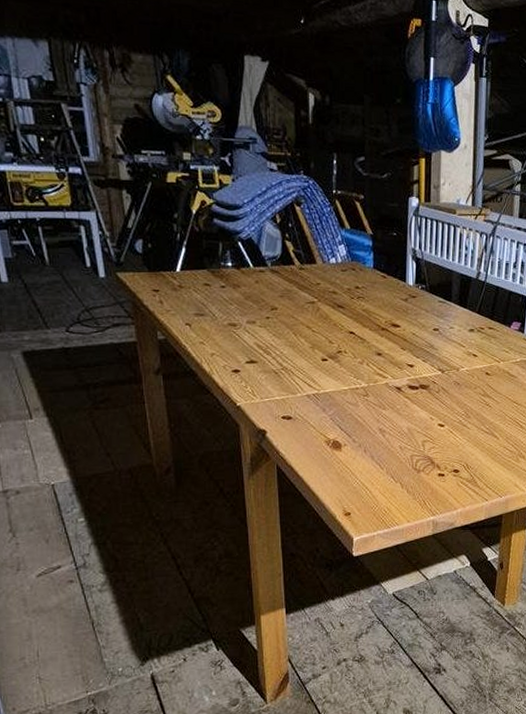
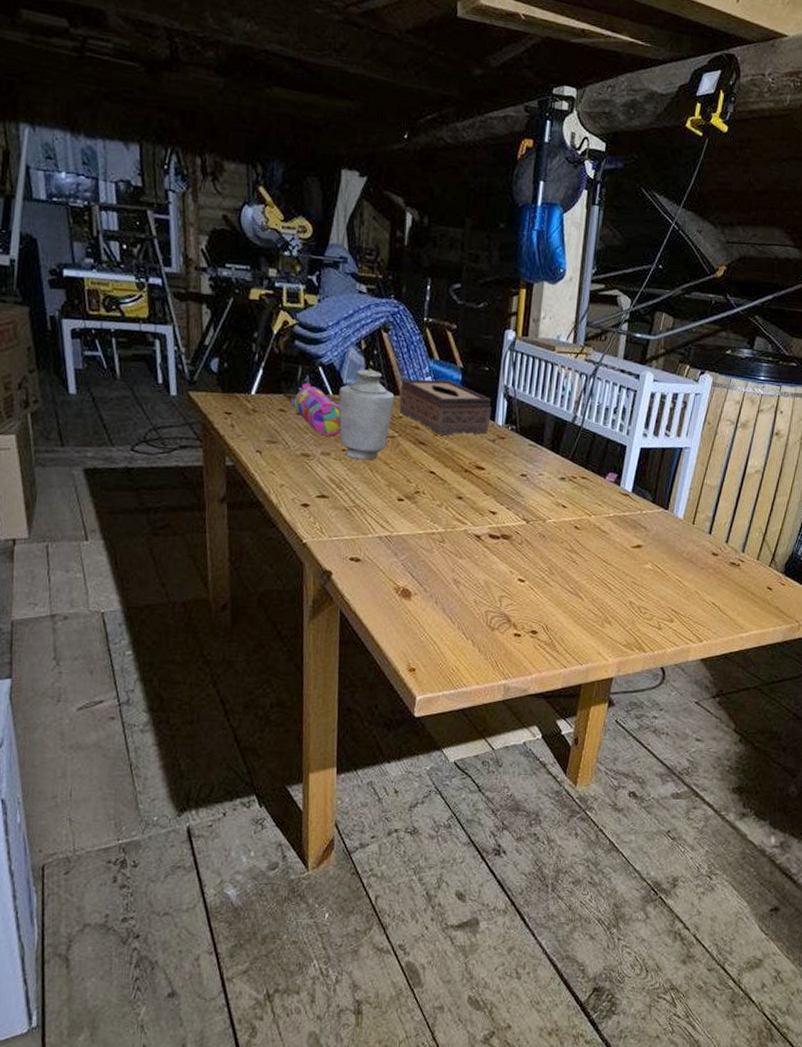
pencil case: none [214,258,264,306] -> present [290,383,341,437]
vase: none [258,241,312,325] -> present [338,369,395,460]
tissue box: none [316,246,402,298] -> present [399,379,492,436]

